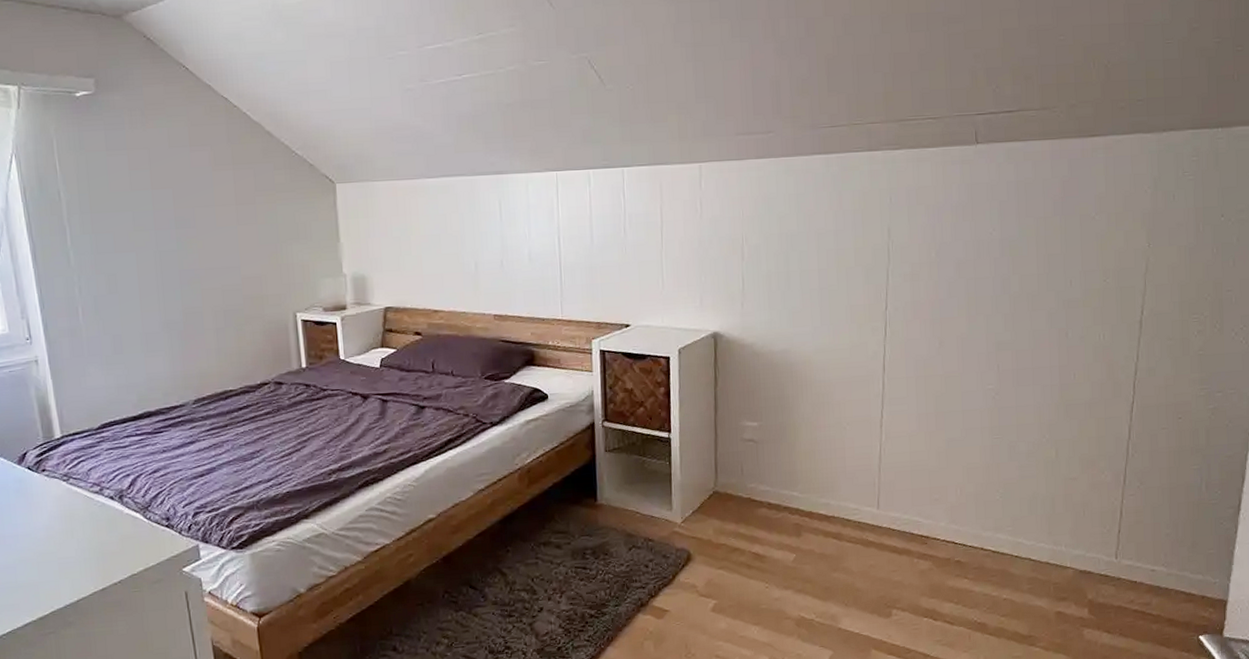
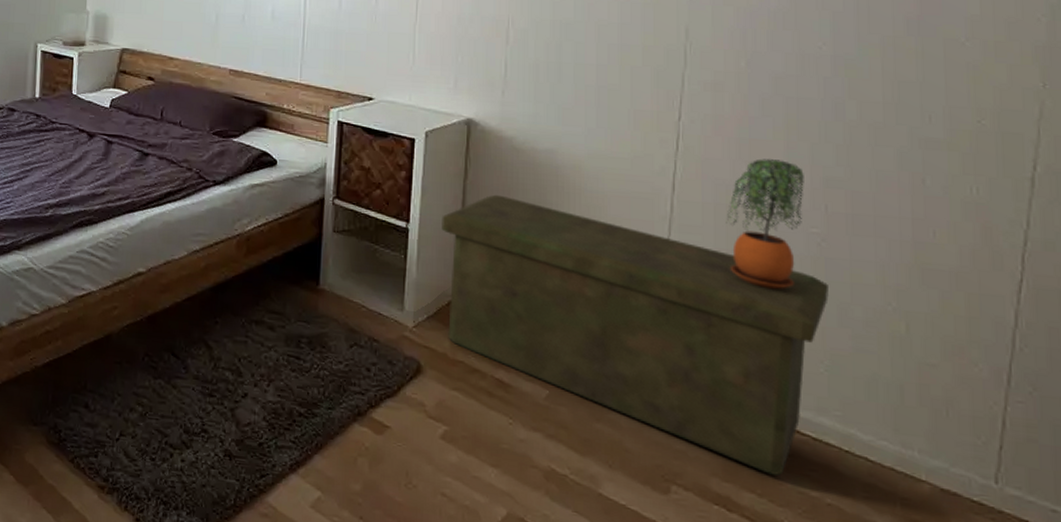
storage bench: none [698,396,1001,586] -> present [441,194,829,476]
potted plant: none [925,332,982,440] -> present [726,158,804,290]

